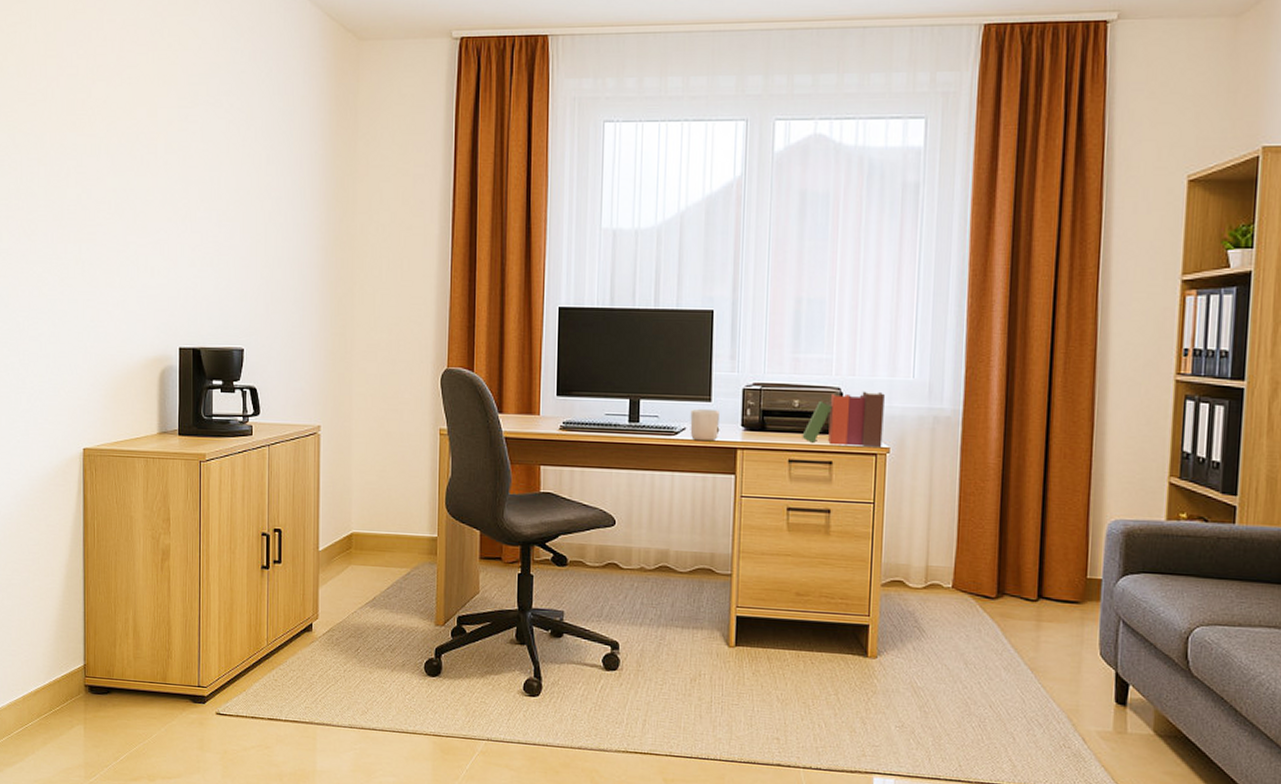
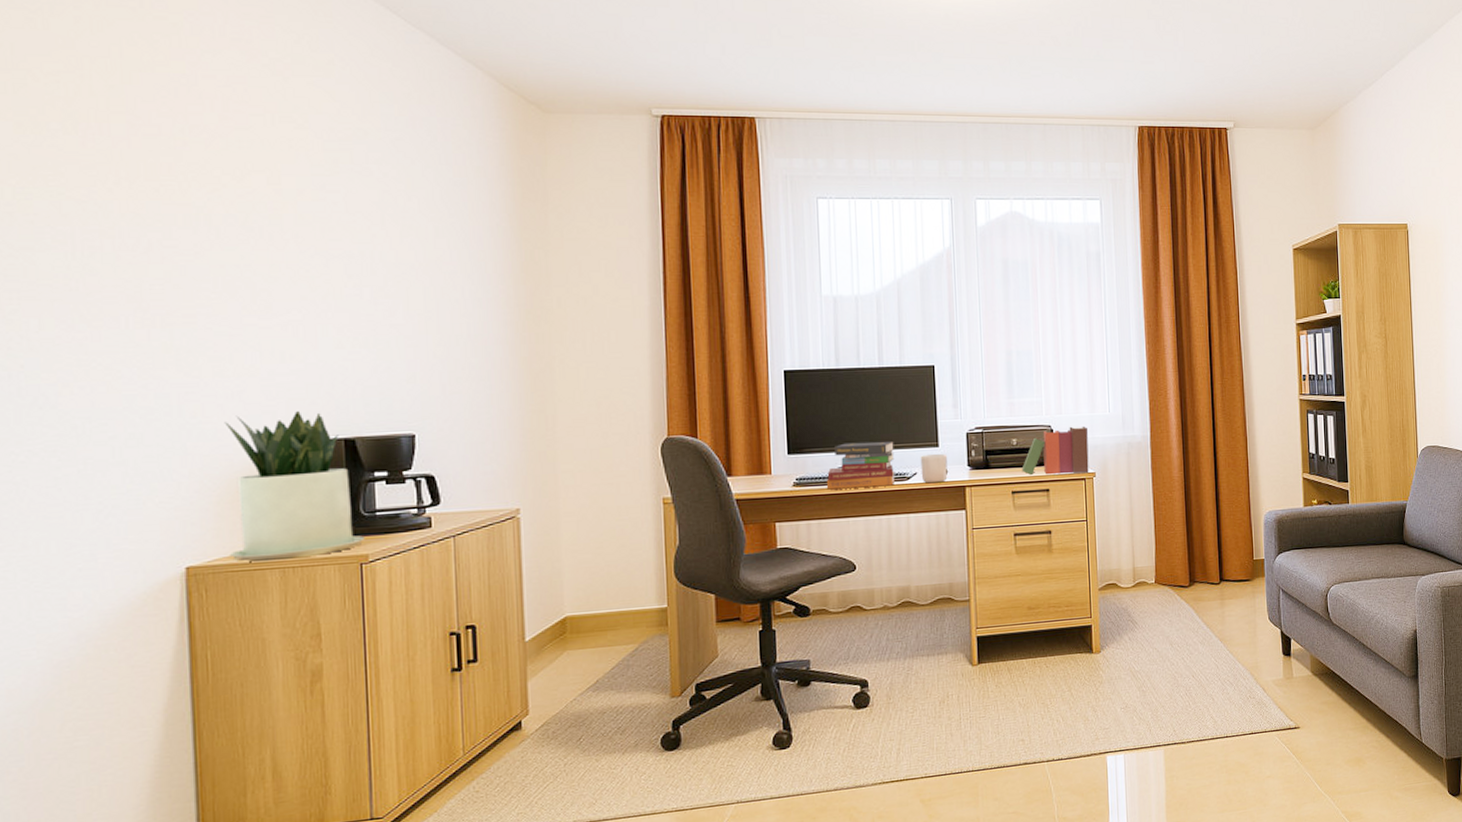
planter: none [112,321,204,451] -> present [224,411,365,563]
books: none [592,389,664,440] -> present [826,441,896,490]

